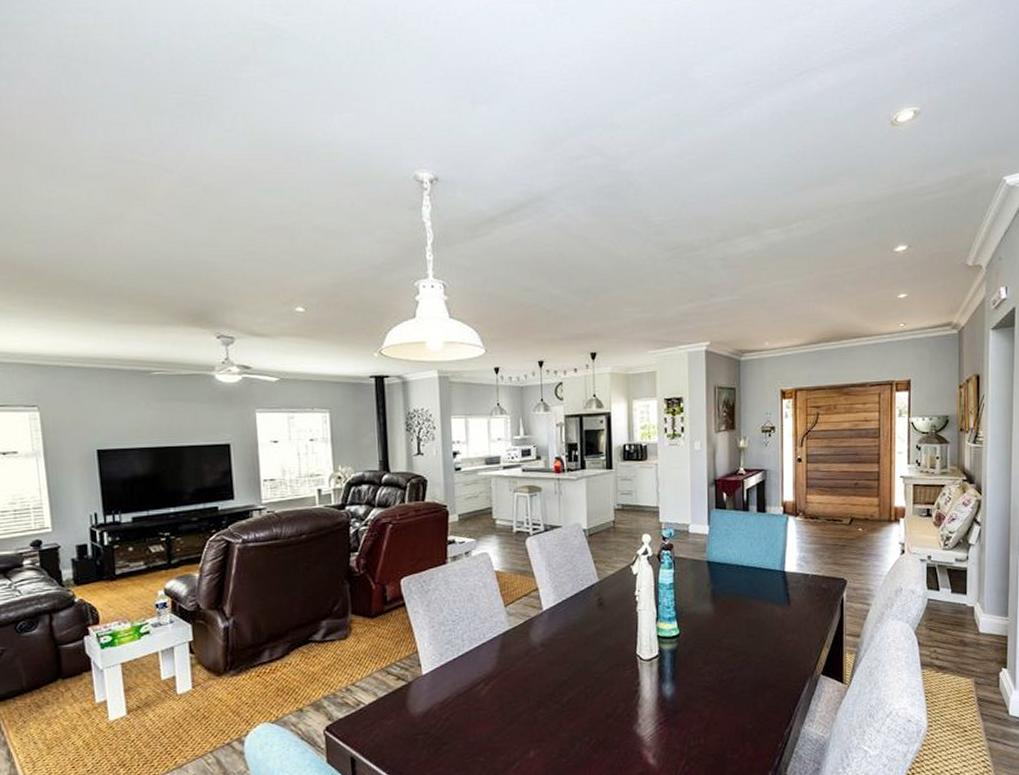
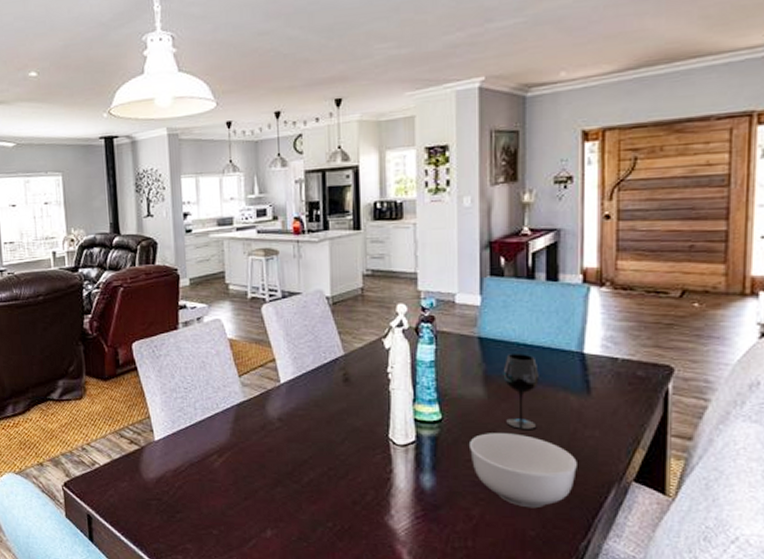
bowl: none [701,642,782,705] -> present [470,433,577,509]
wine glass: none [726,574,753,639] -> present [503,354,539,431]

